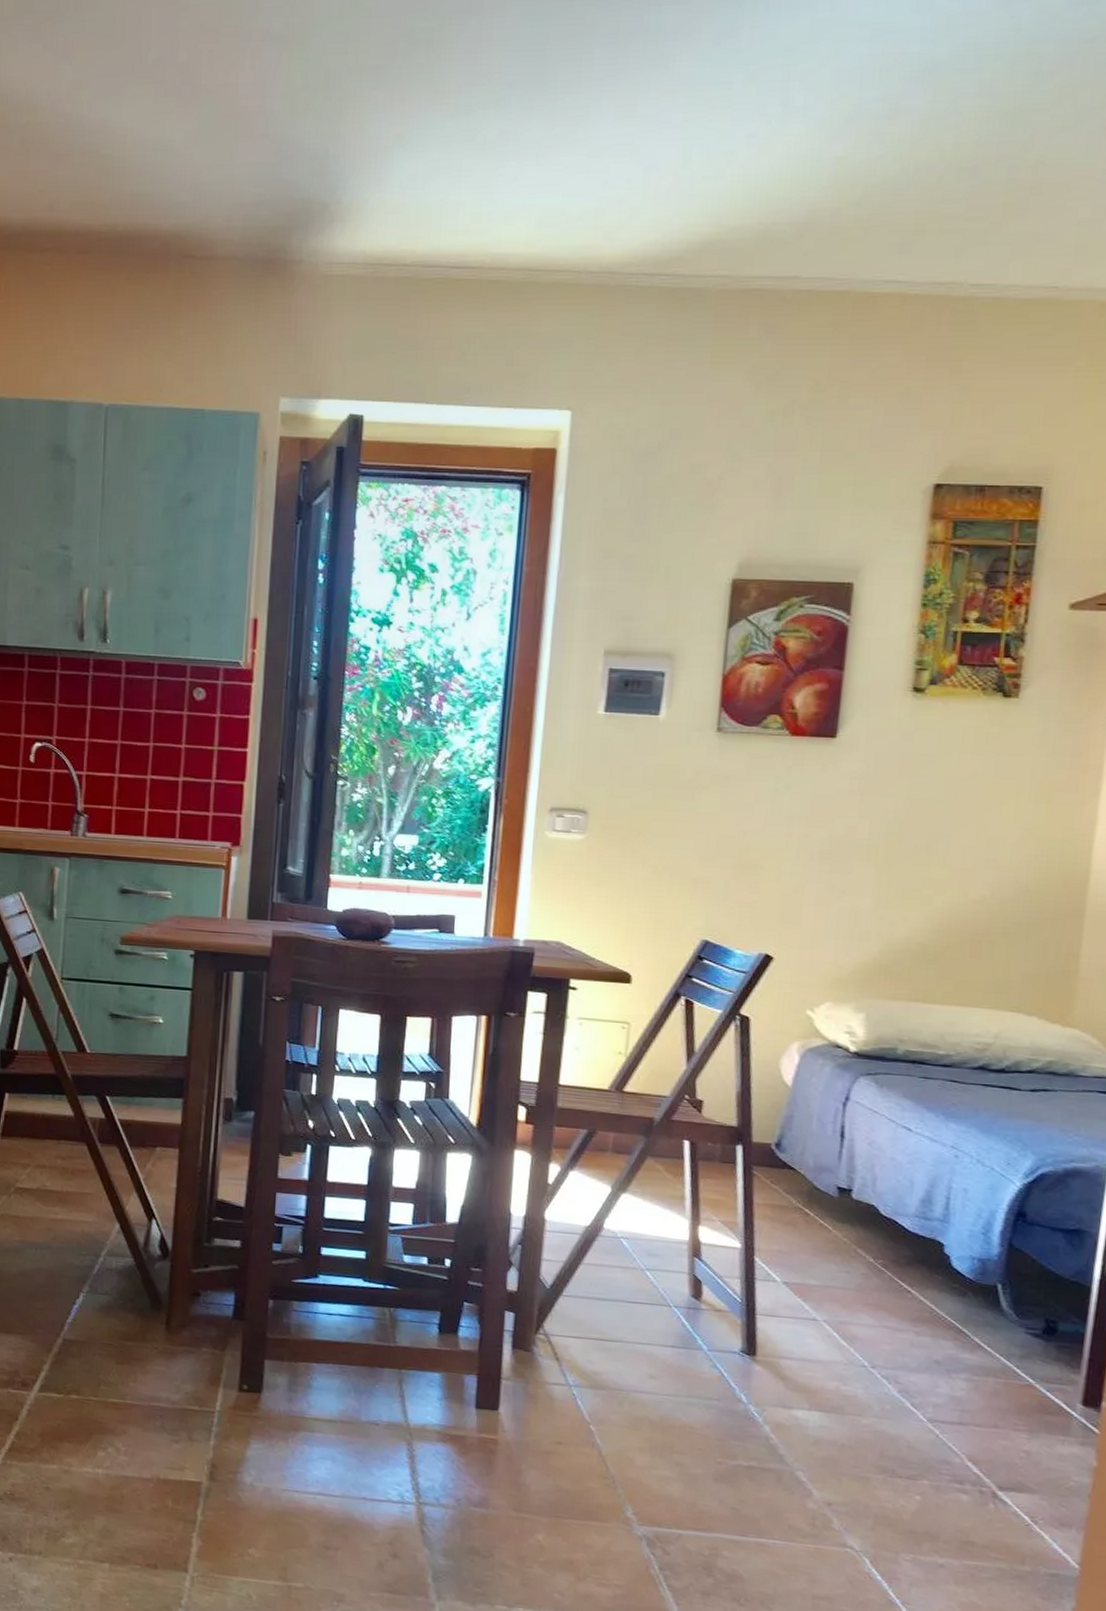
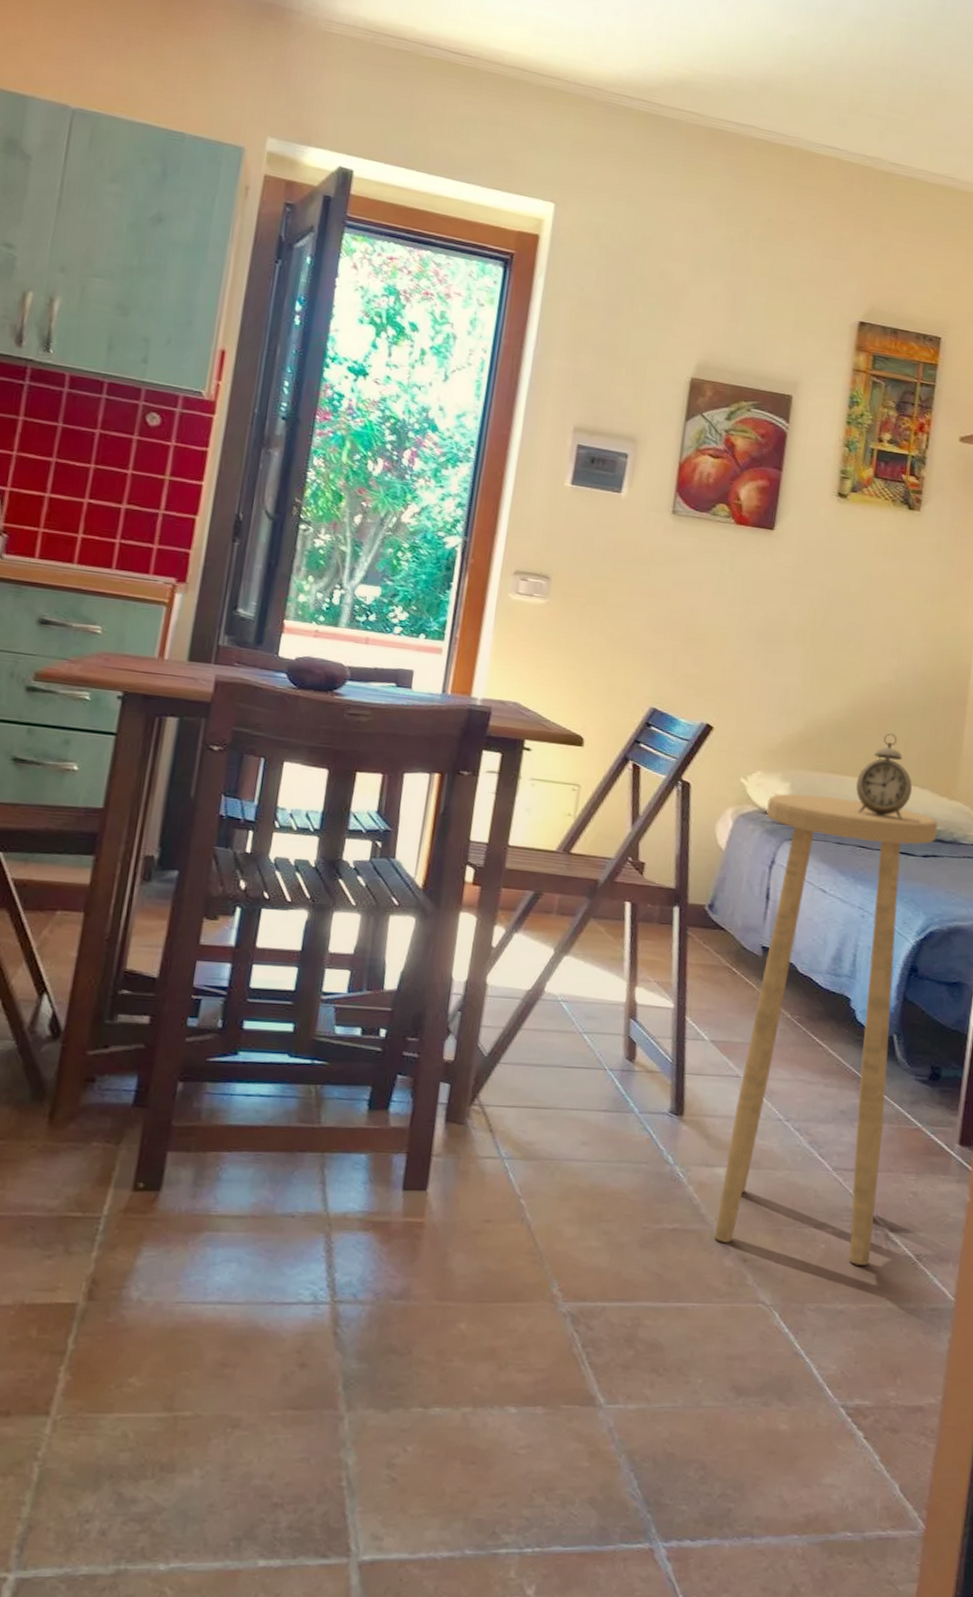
stool: none [794,1024,1049,1522] -> present [714,793,938,1265]
alarm clock: none [944,954,1016,1051] -> present [855,732,913,820]

